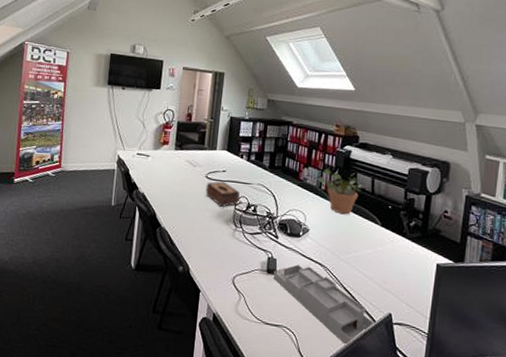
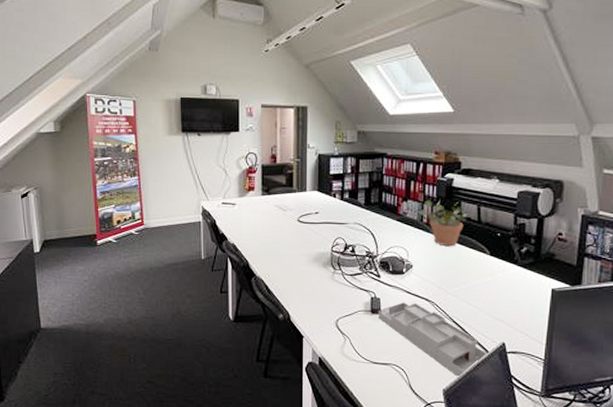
tissue box: present [205,181,241,208] -> none [299,224,337,251]

